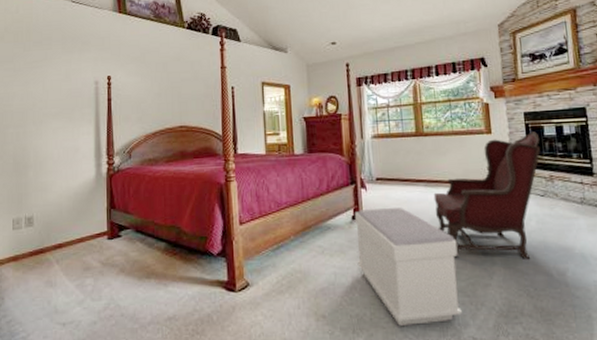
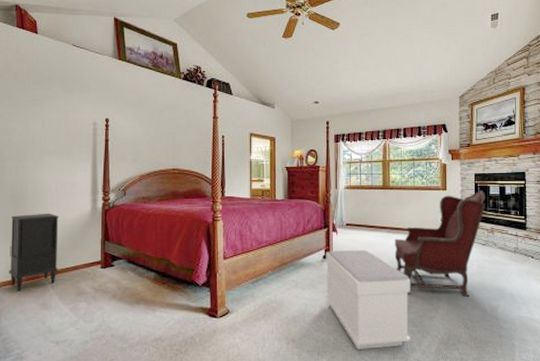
nightstand: none [12,181,63,268] -> present [9,213,59,291]

